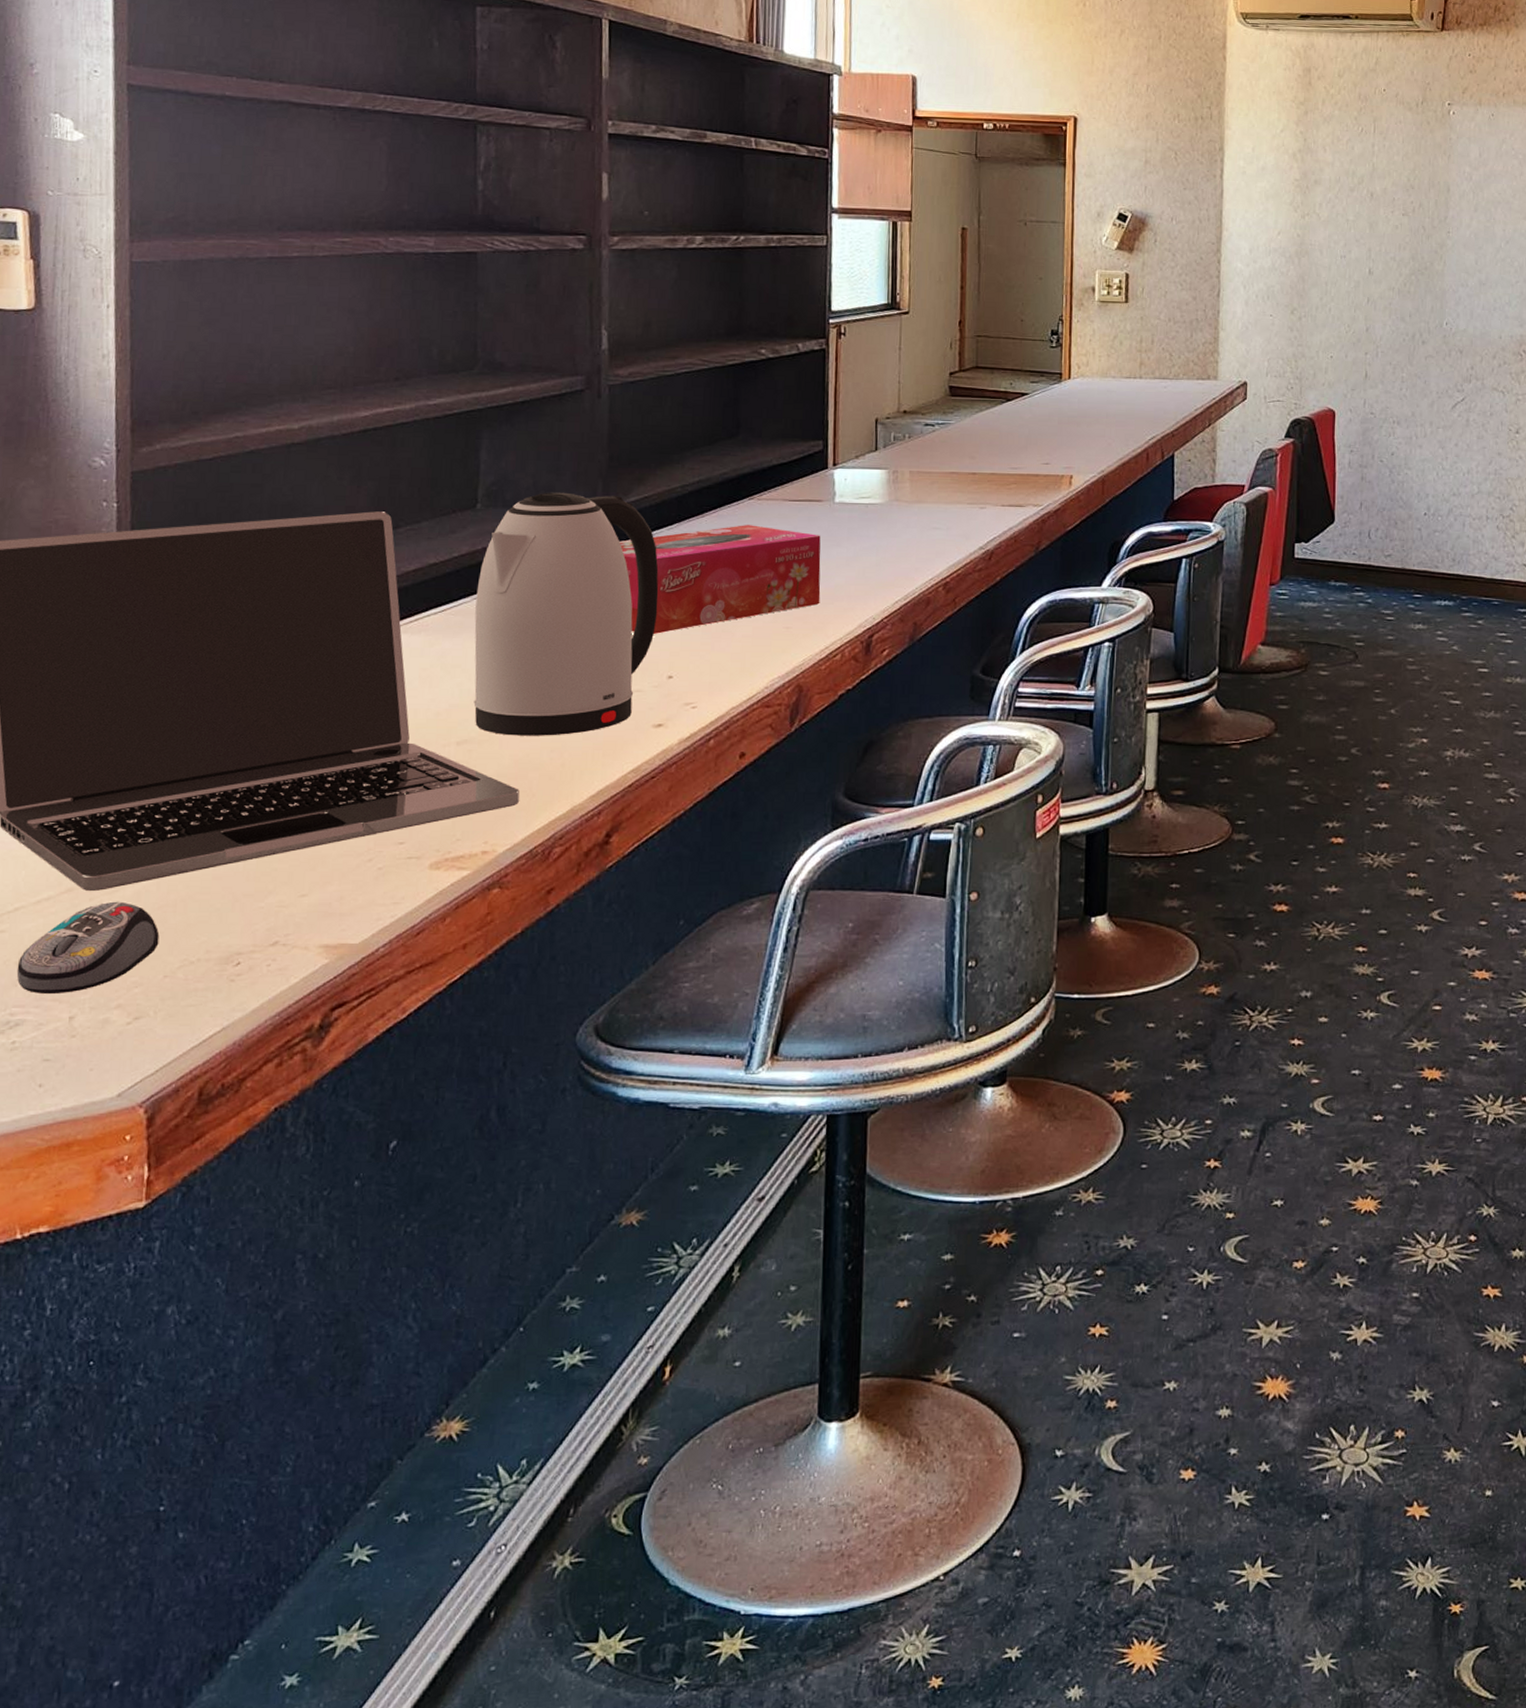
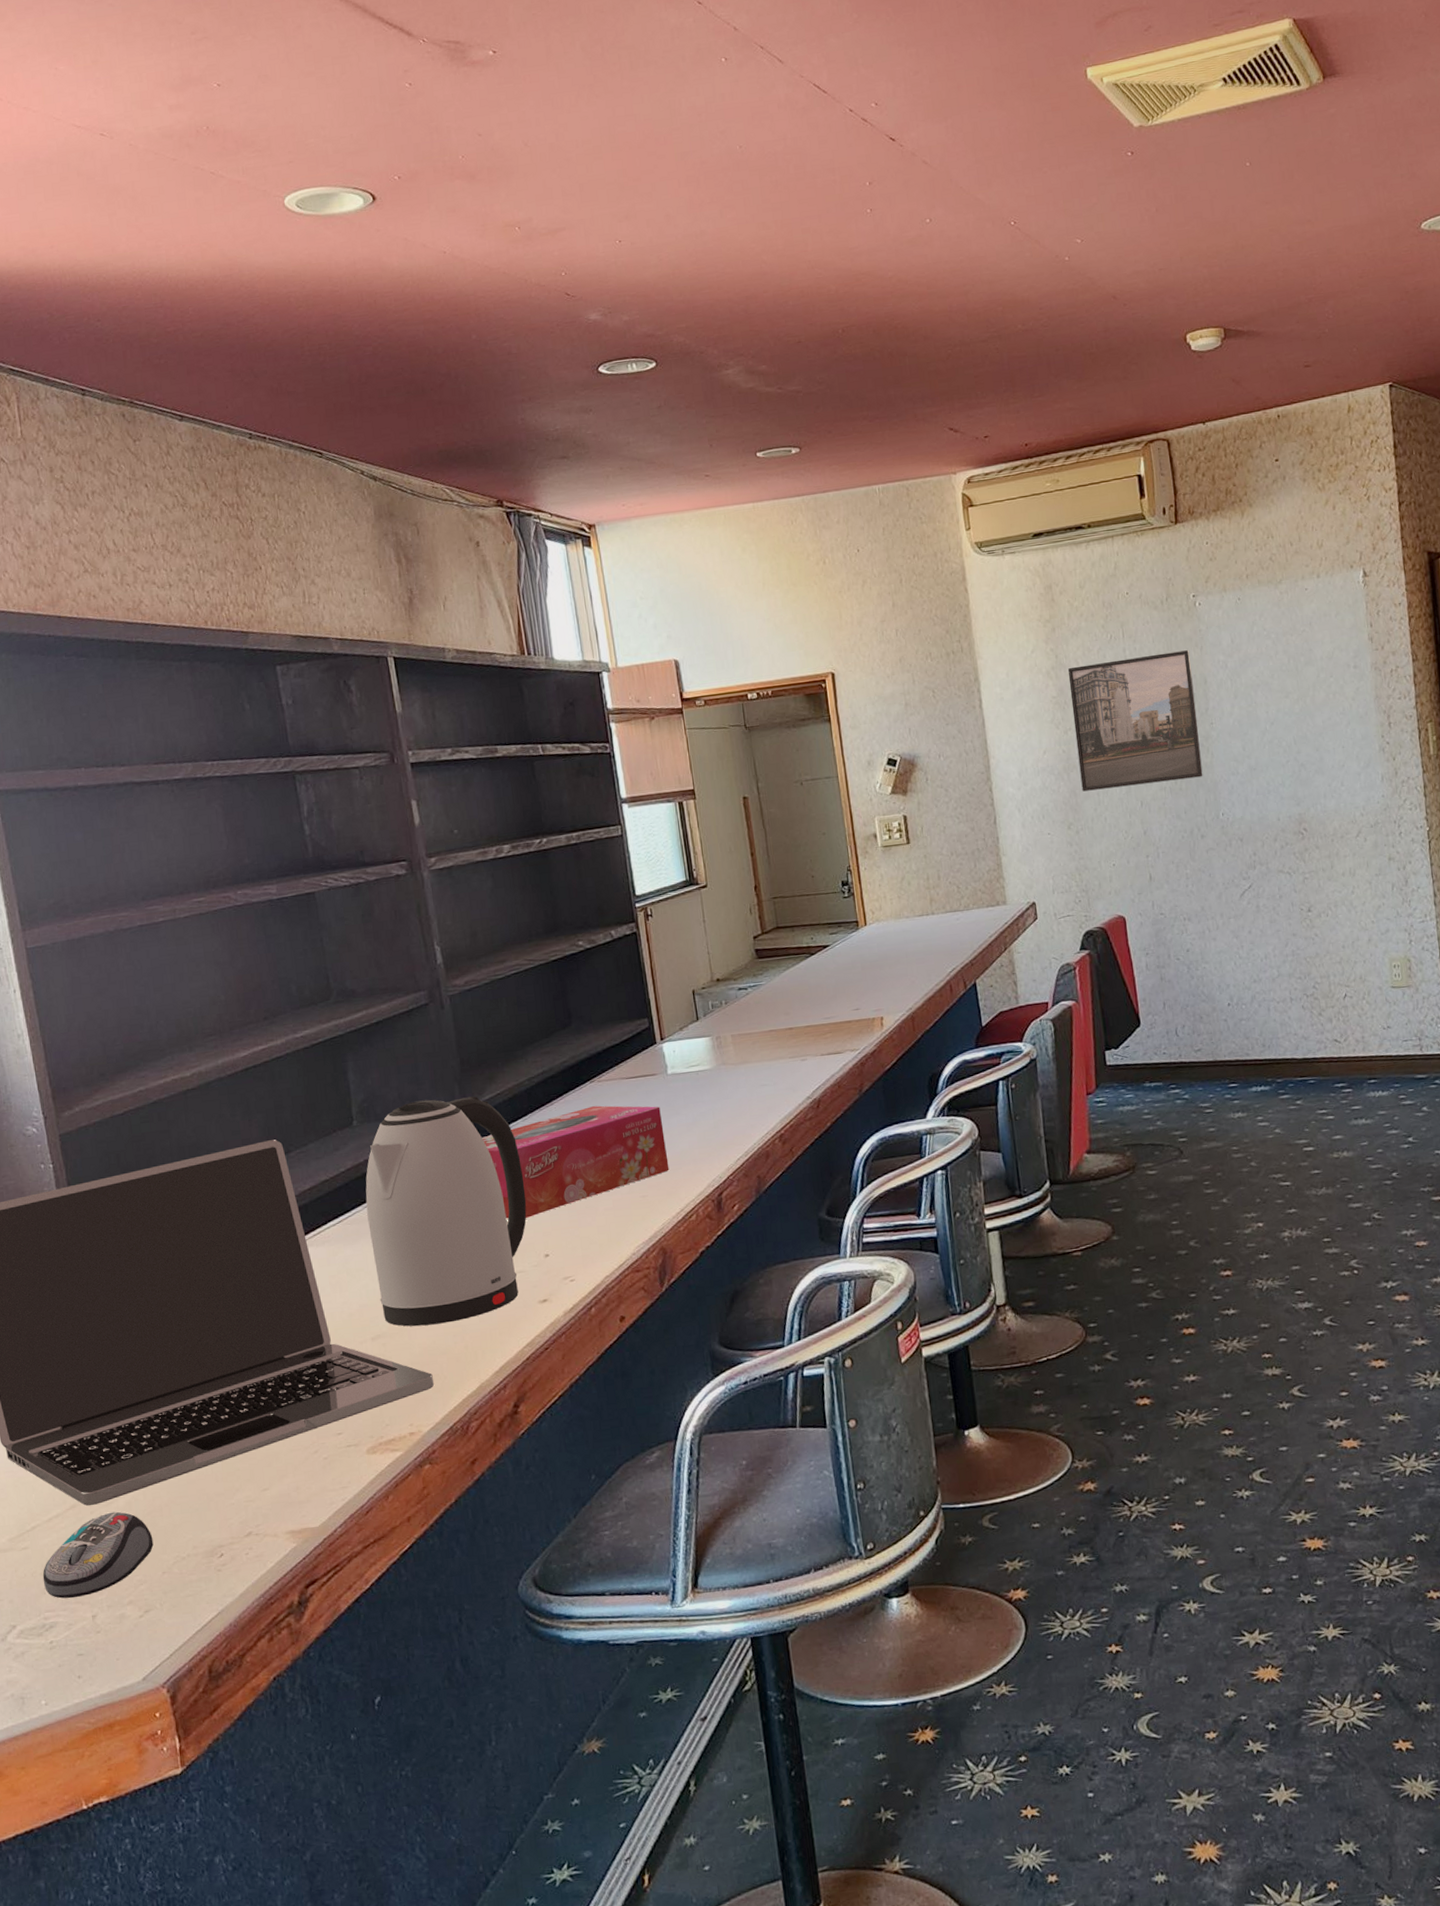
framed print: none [1311,153,1438,284] -> present [1067,650,1203,792]

